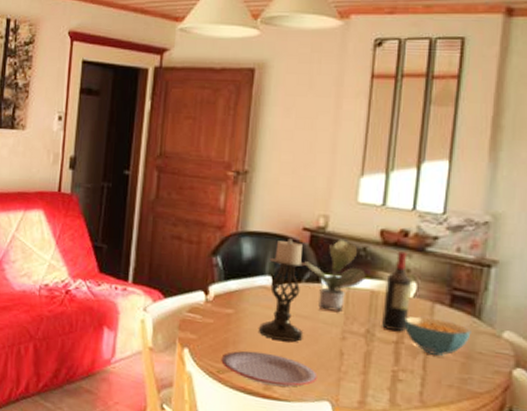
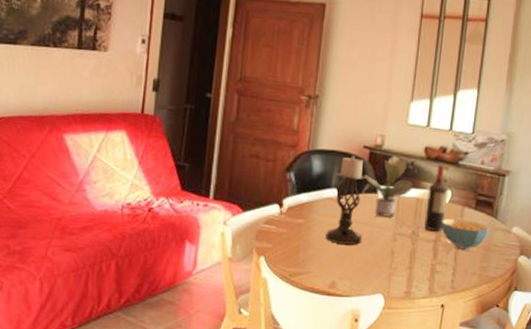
plate: present [221,350,318,387] -> none [293,255,373,285]

